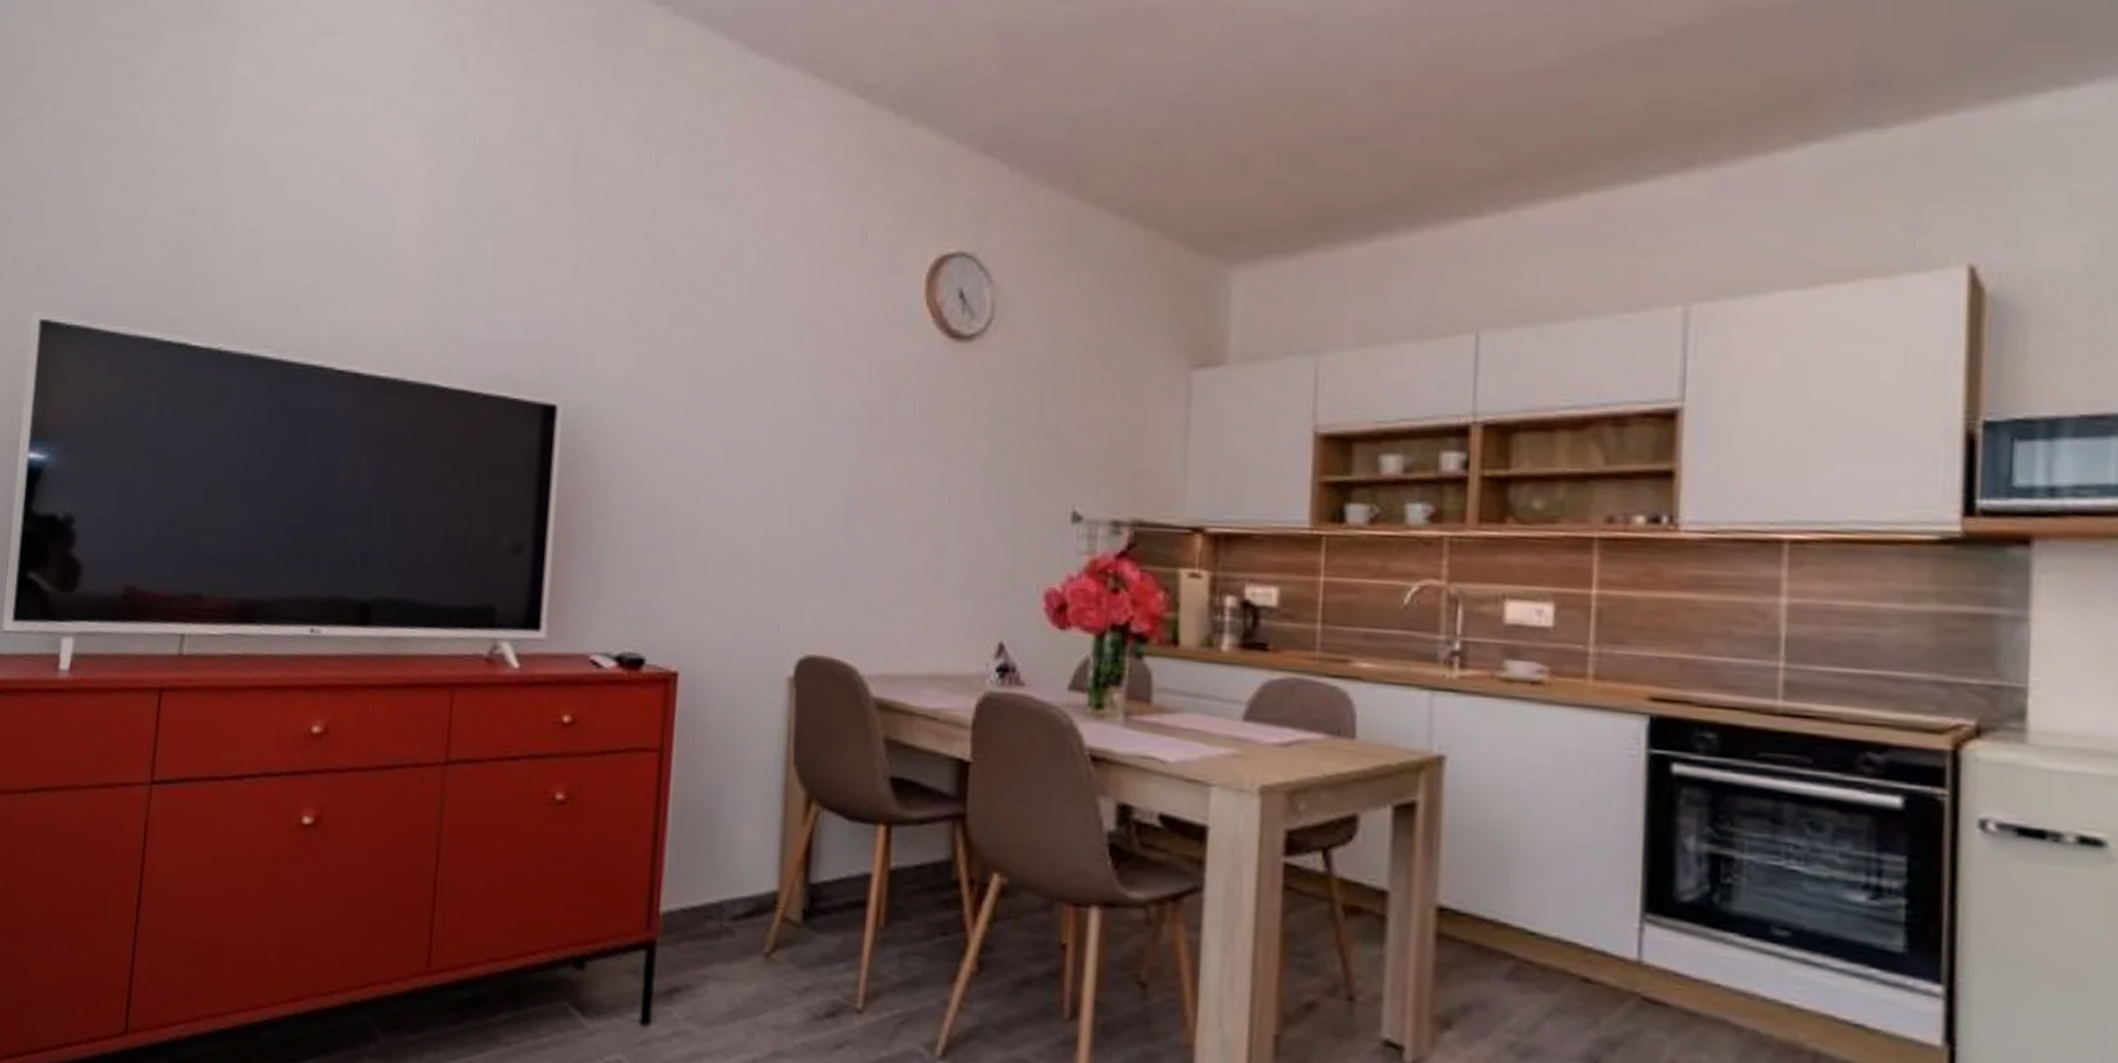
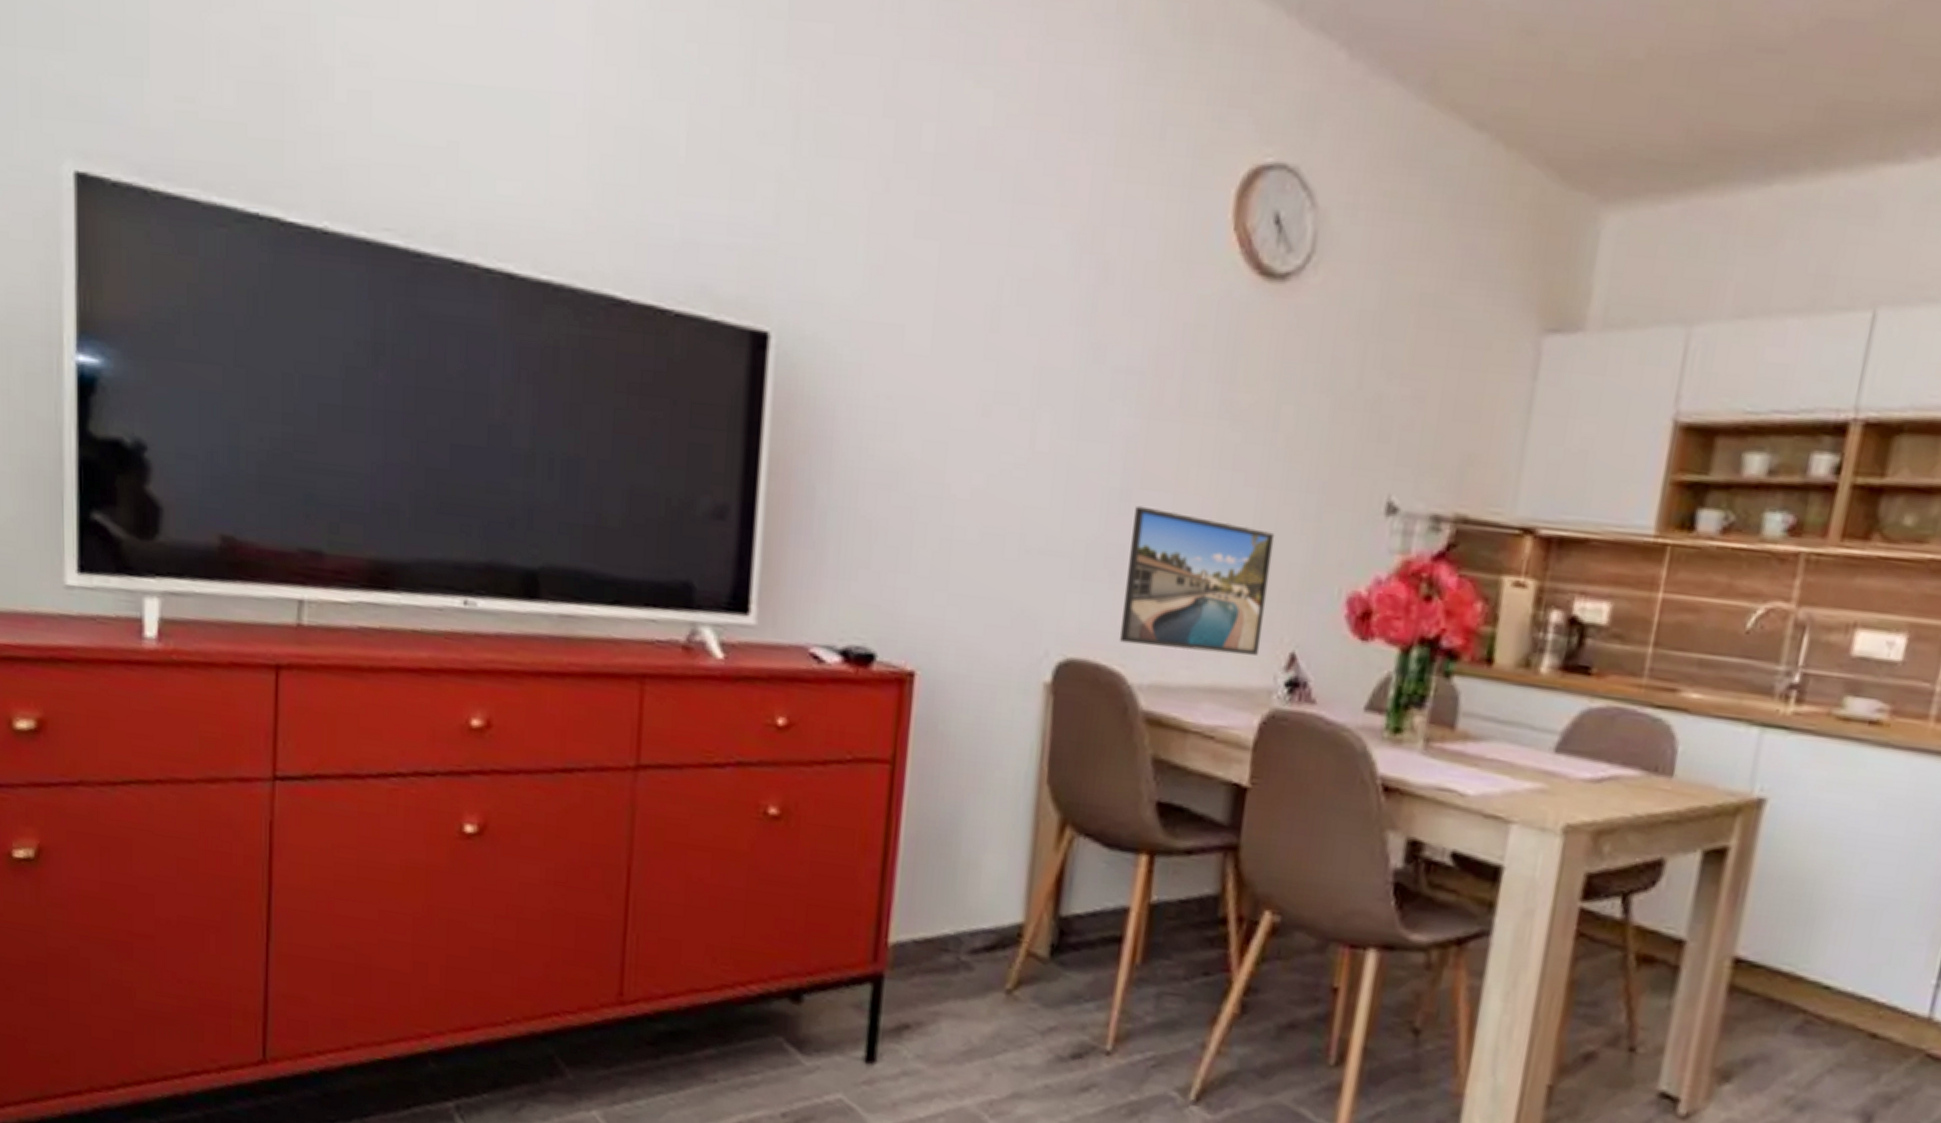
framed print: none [850,525,978,647] -> present [1119,505,1275,656]

